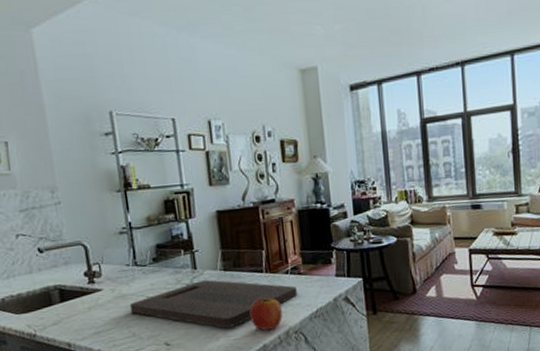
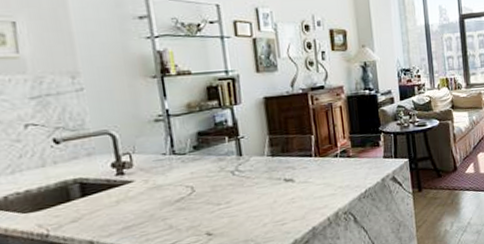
cutting board: present [129,280,297,328] -> none [165,166,346,214]
fruit: present [249,295,283,330] -> none [298,179,332,213]

